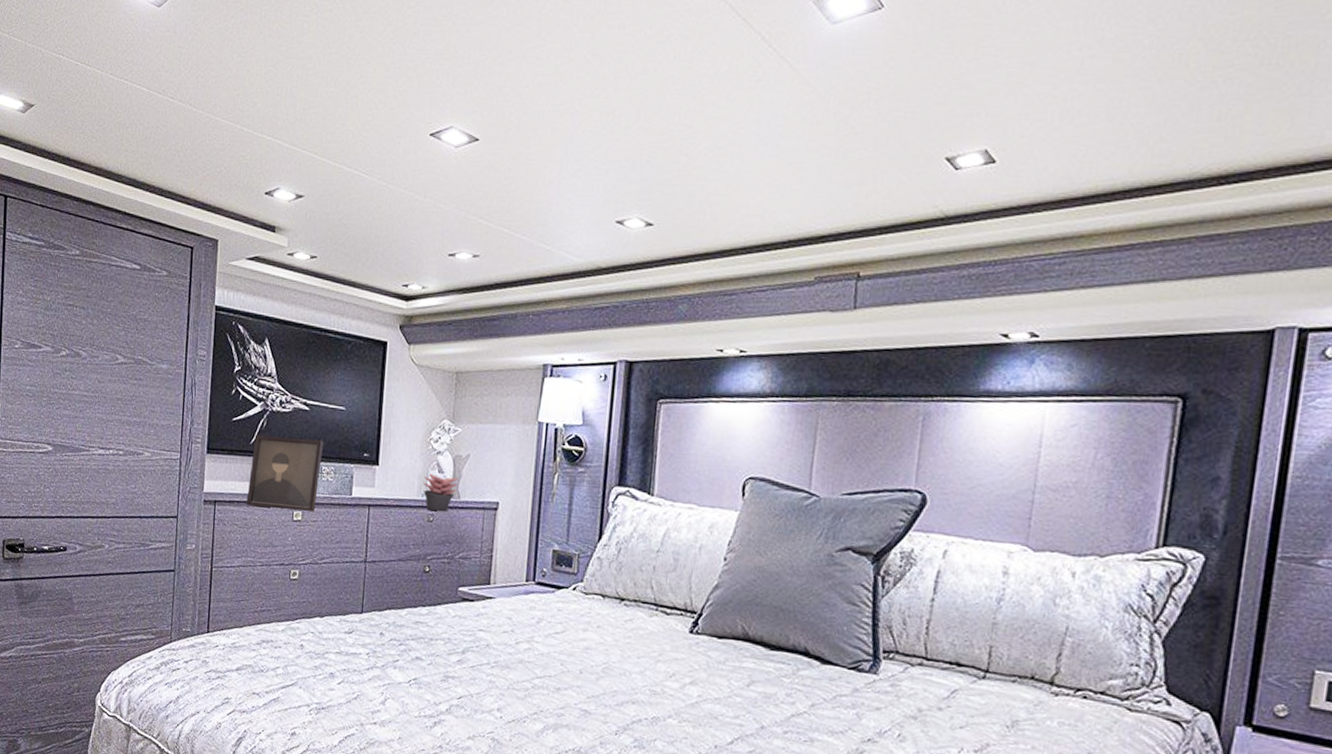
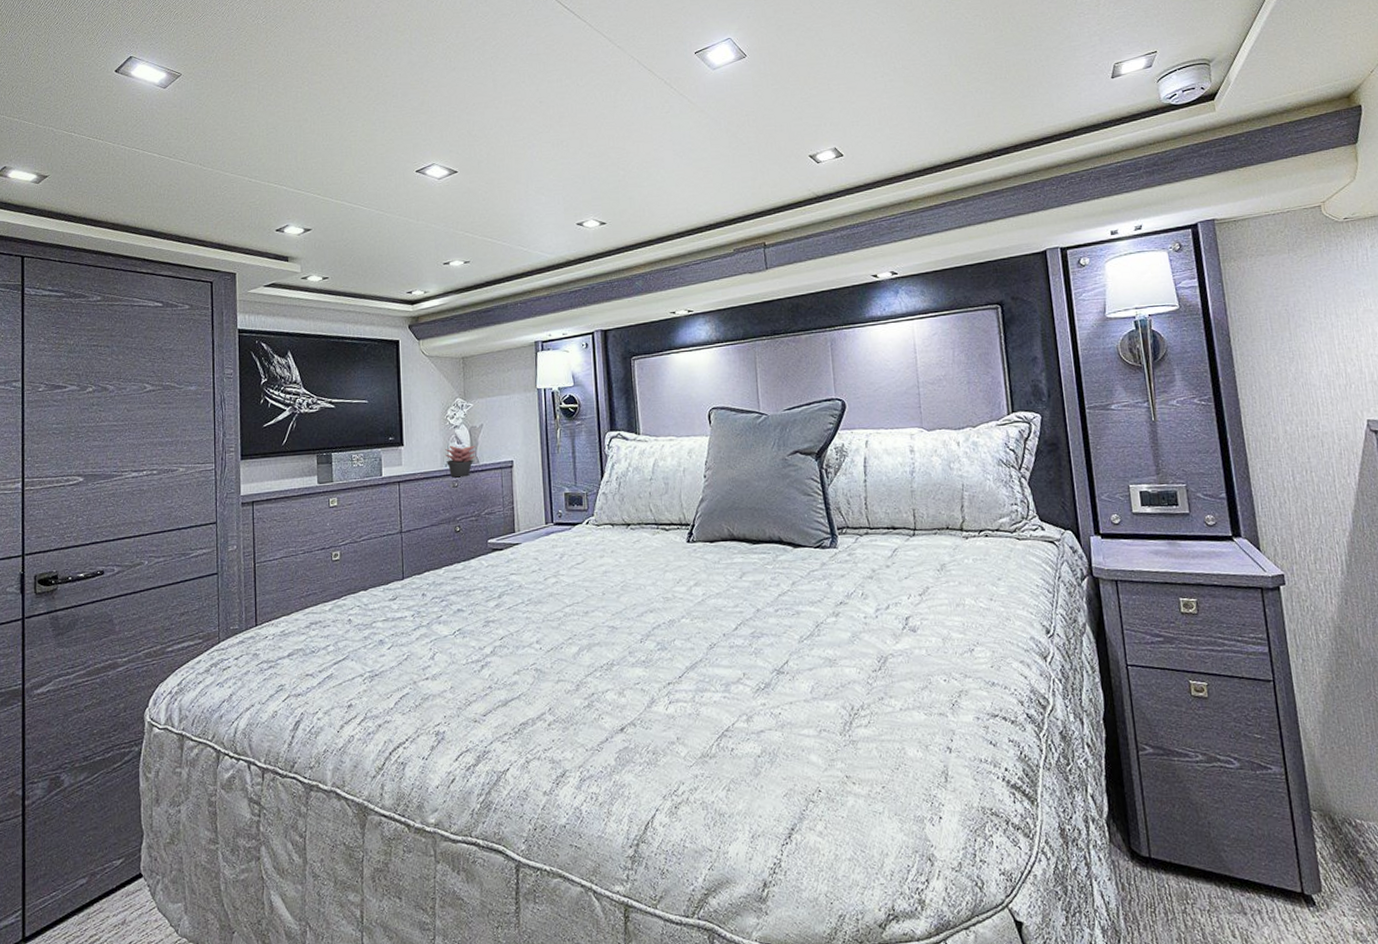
picture frame: present [246,434,324,513] -> none [283,431,352,501]

